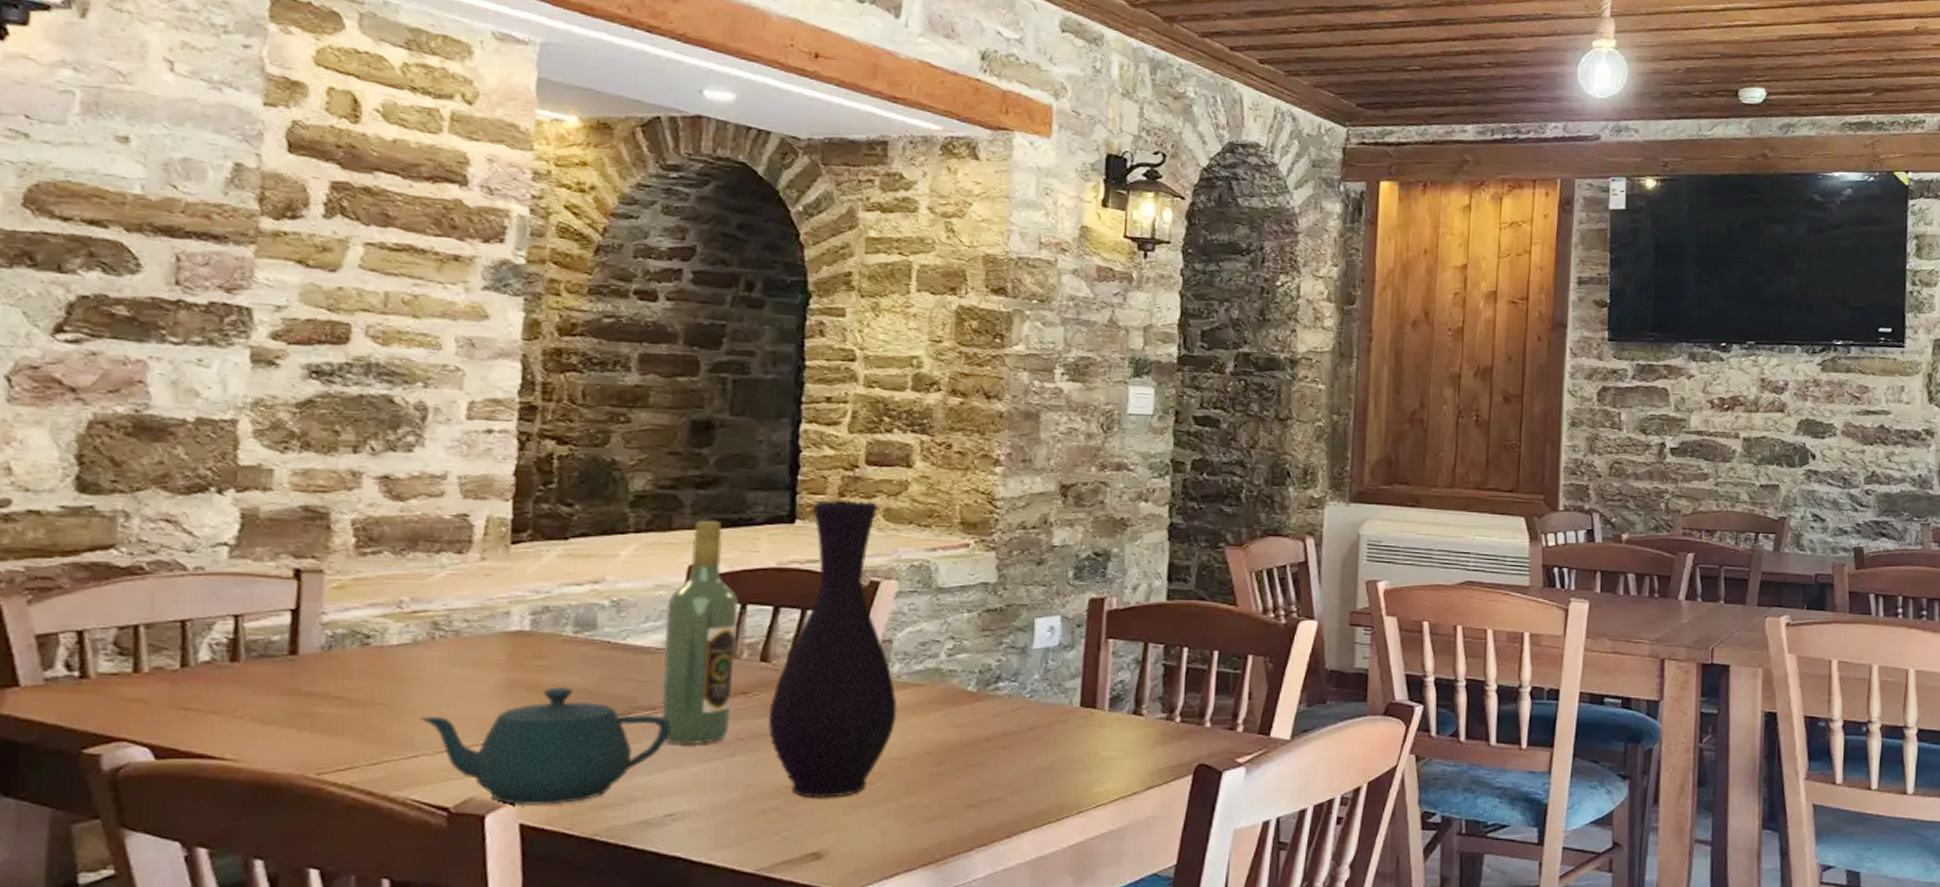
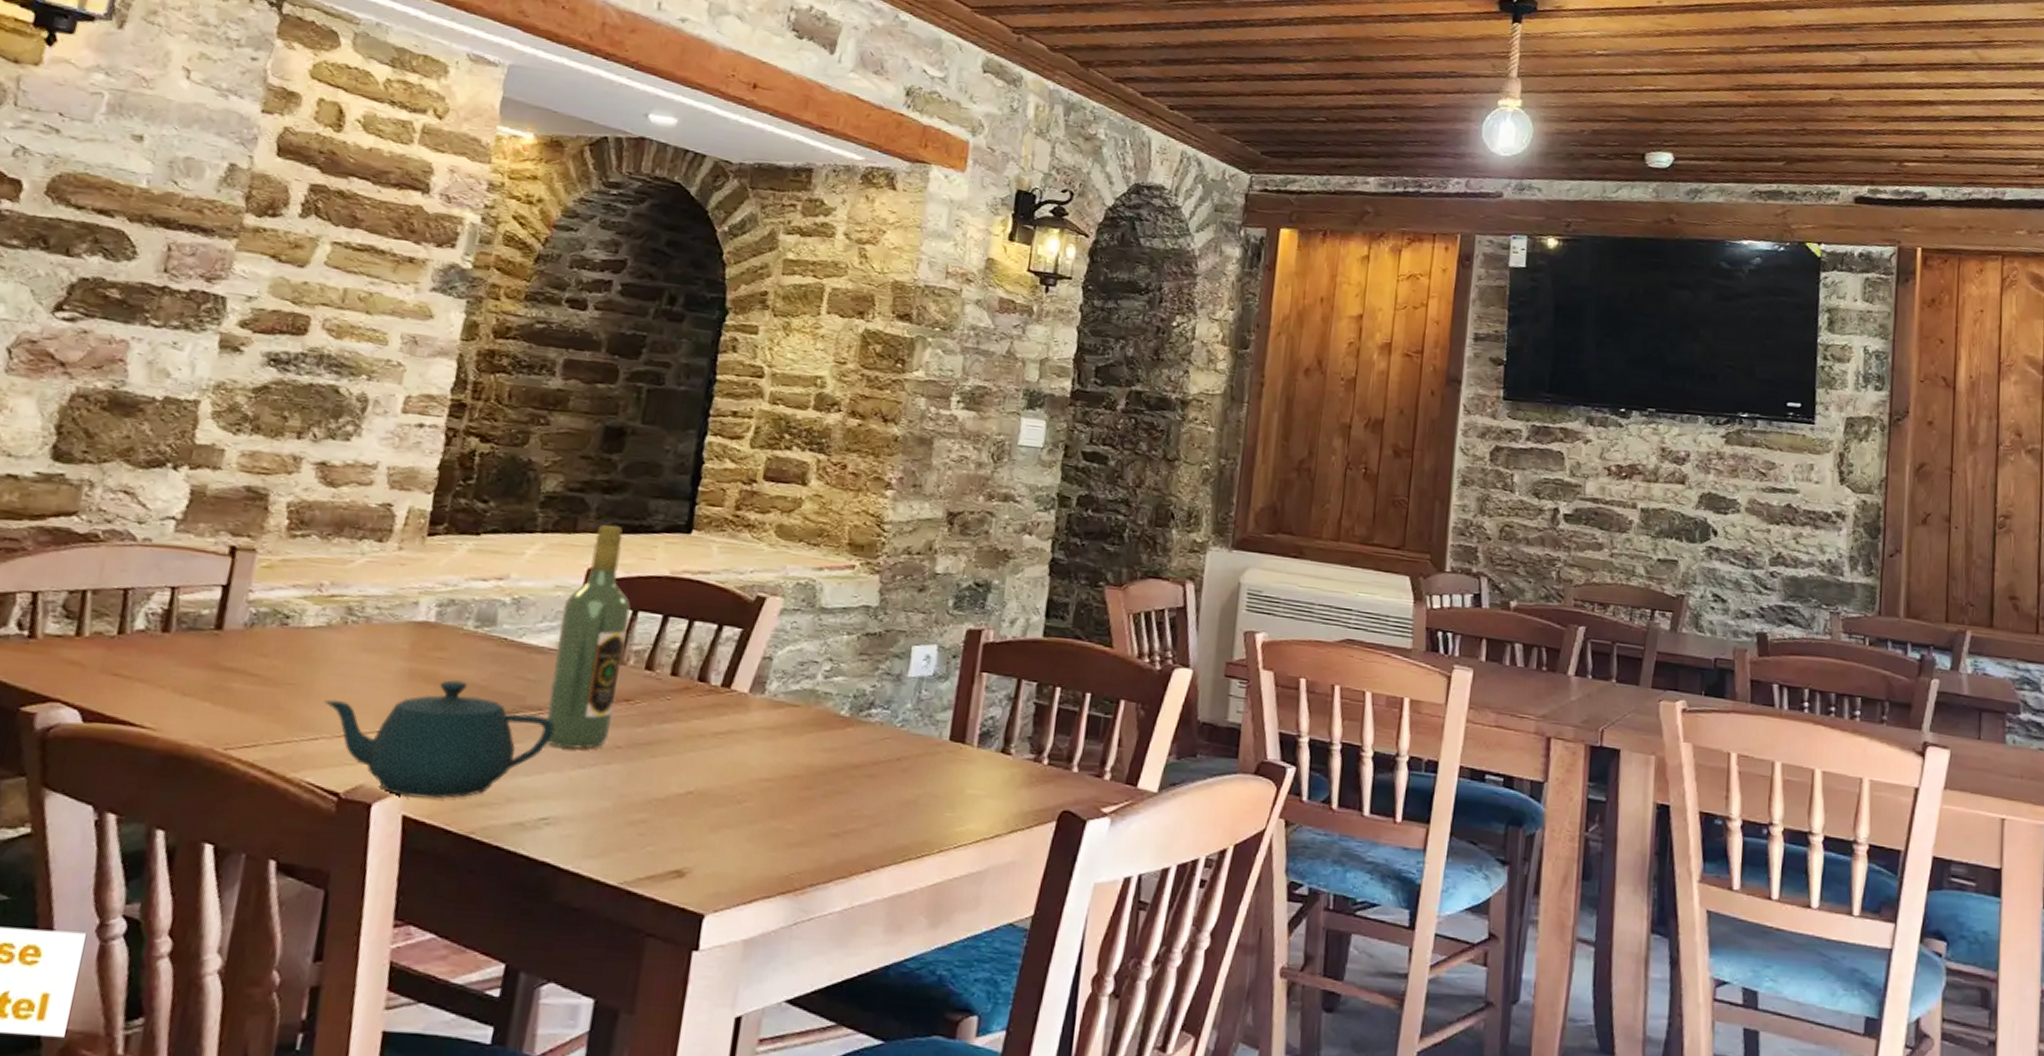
vase: present [769,500,898,798] -> none [646,512,772,815]

